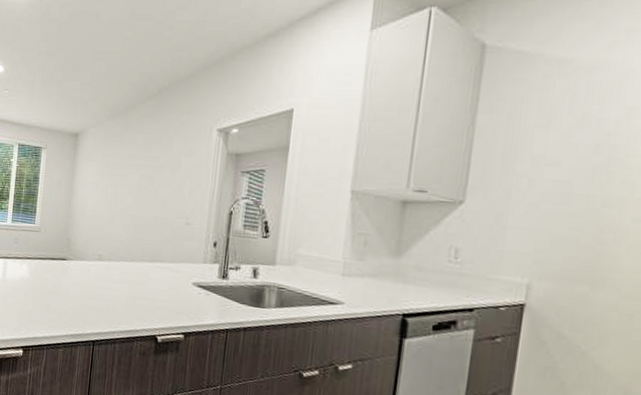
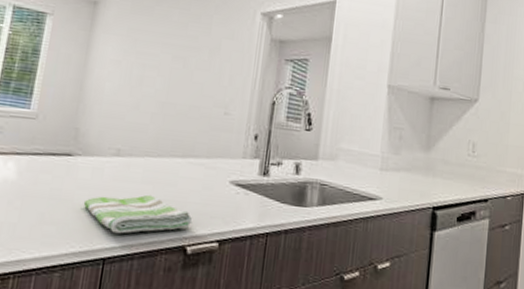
dish towel: none [76,292,161,323] -> present [83,194,193,234]

